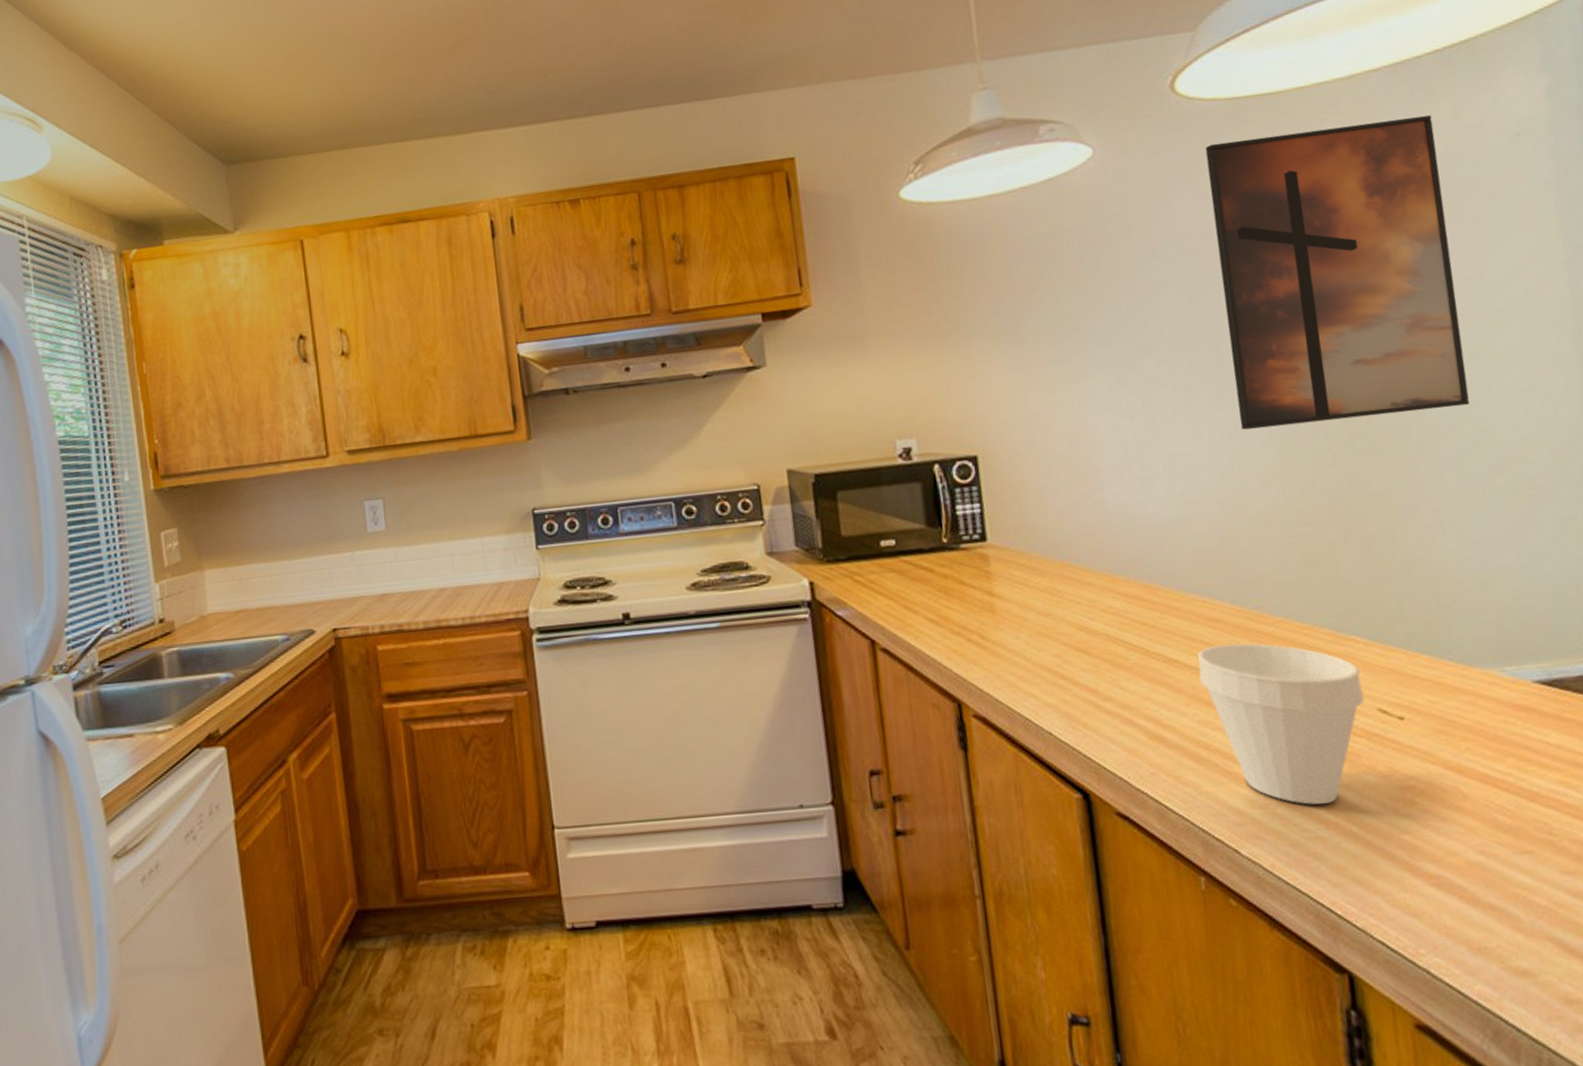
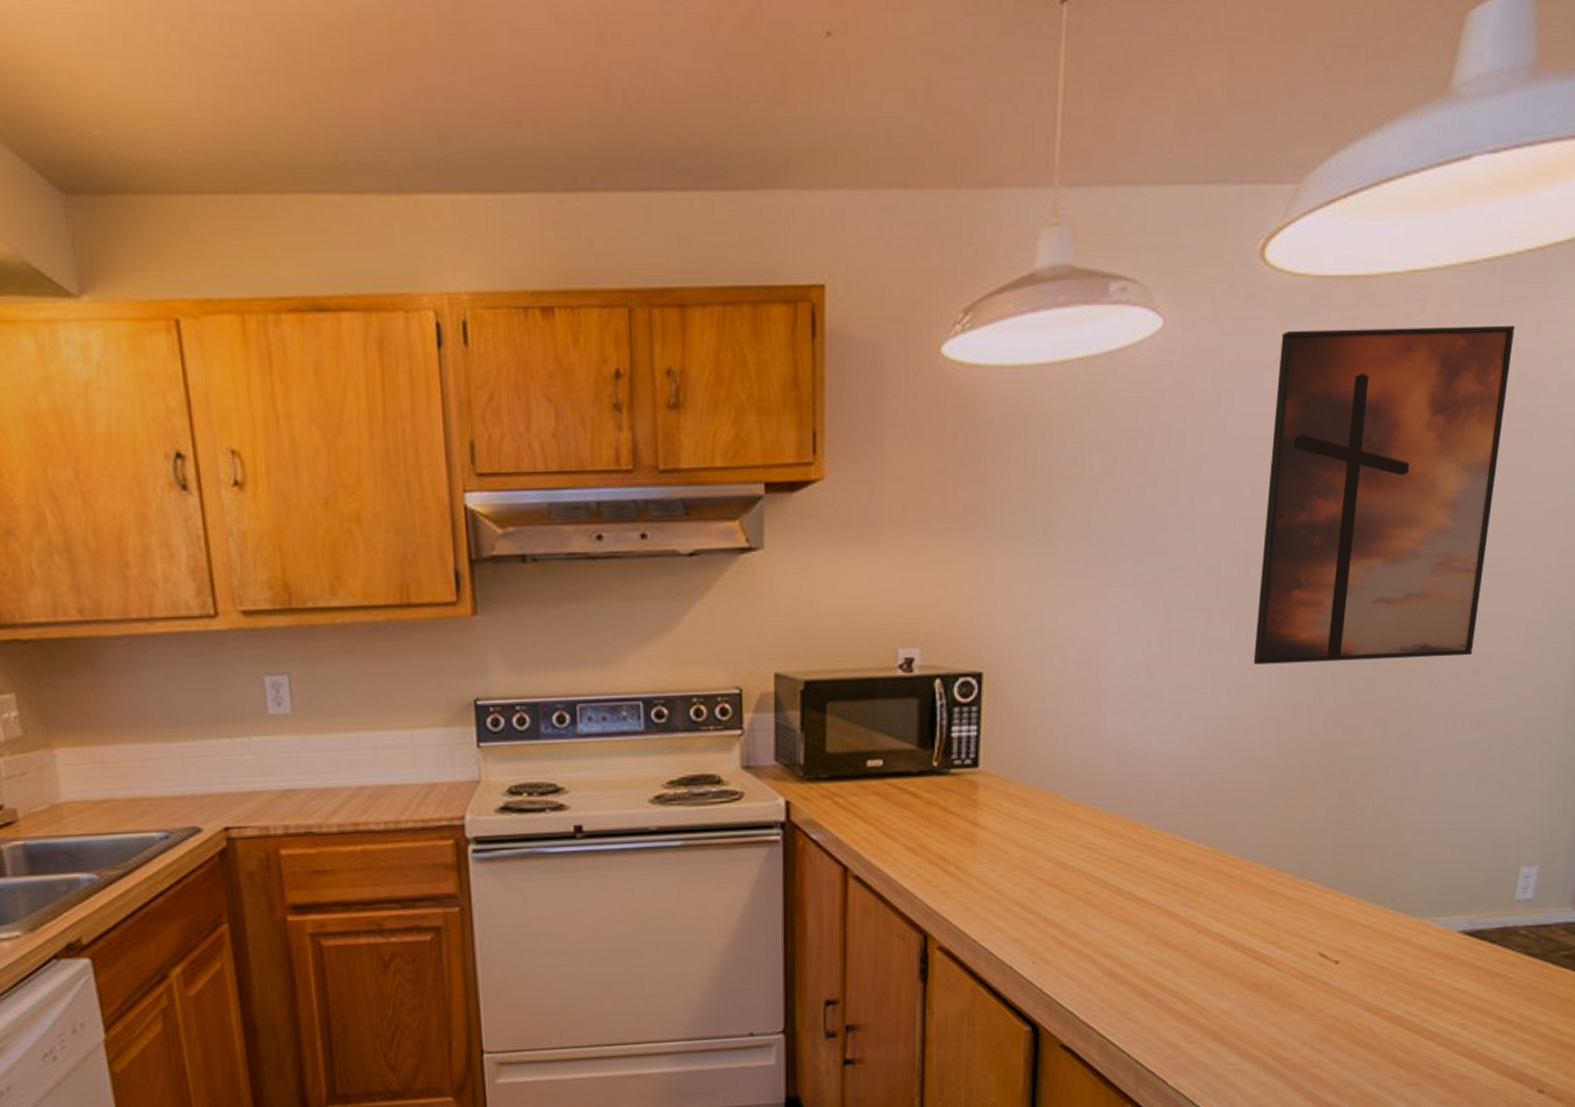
cup: present [1197,643,1365,805] -> none [1162,885,1311,1040]

